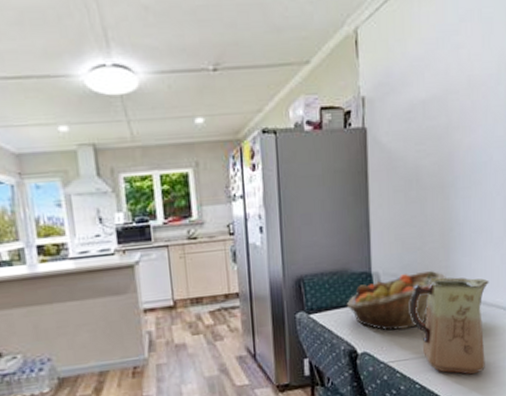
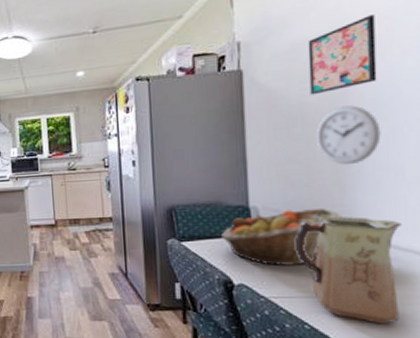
wall art: none [422,81,475,158] -> present [307,15,377,95]
wall clock: none [428,169,477,227] -> present [317,105,381,164]

